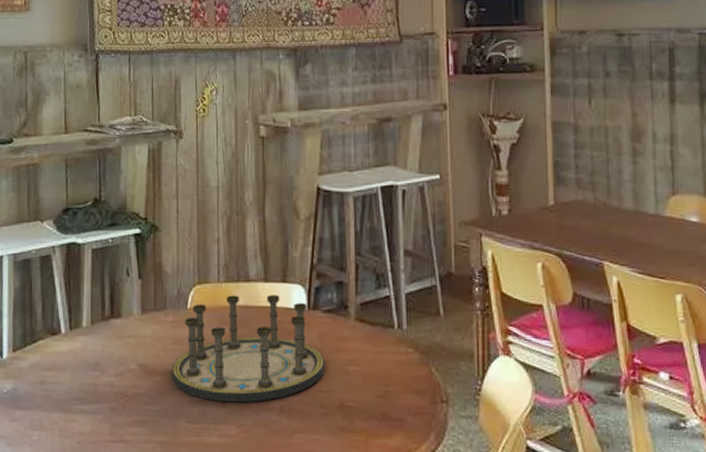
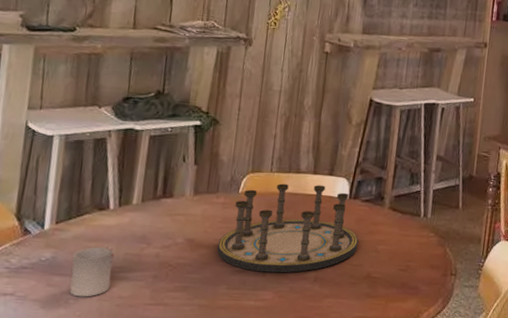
cup: none [31,376,70,433] -> present [69,246,115,297]

